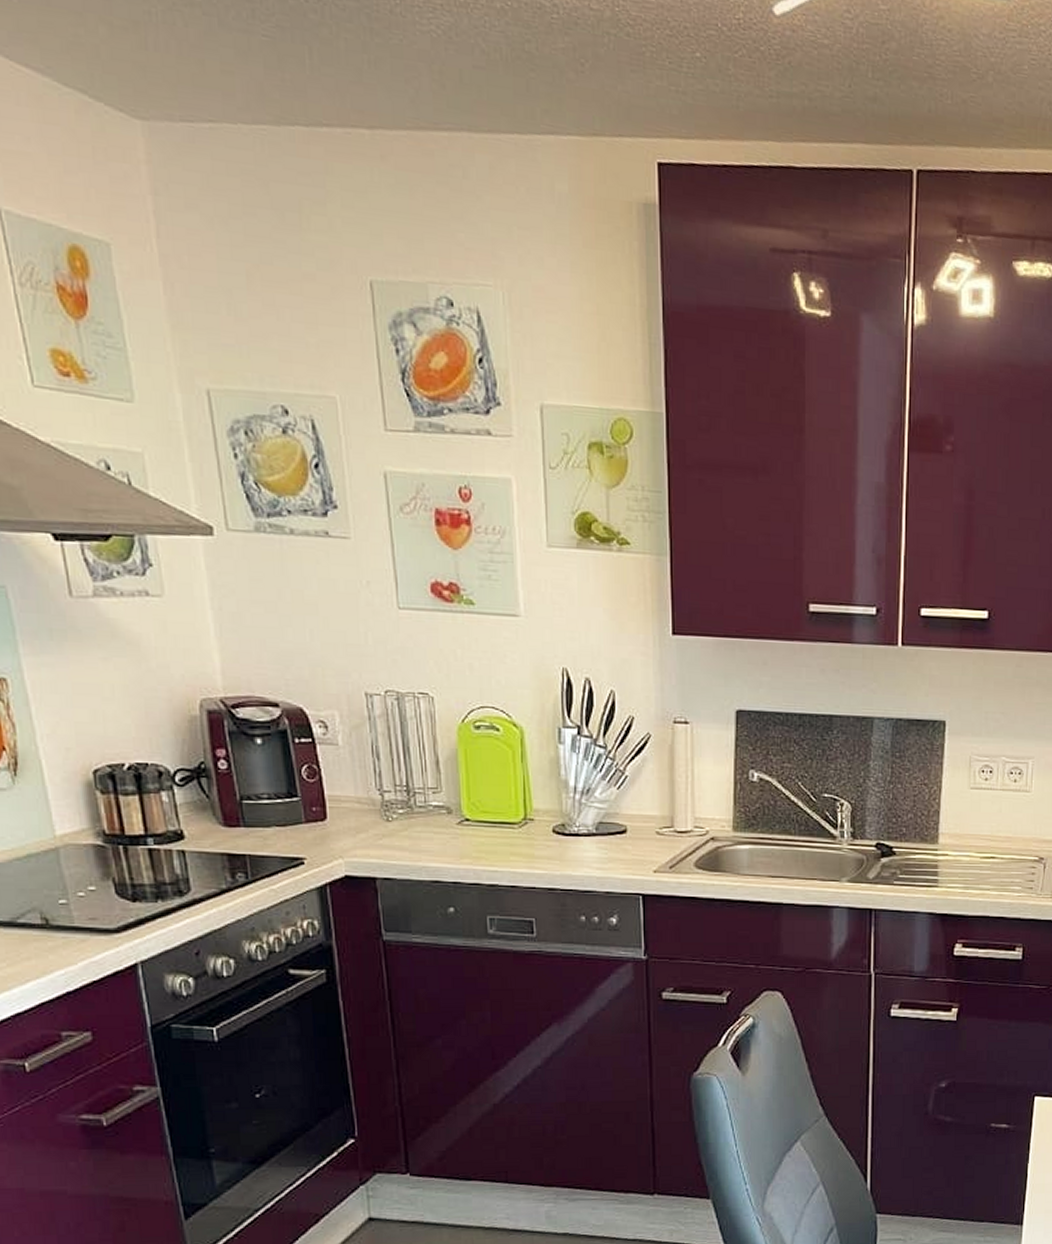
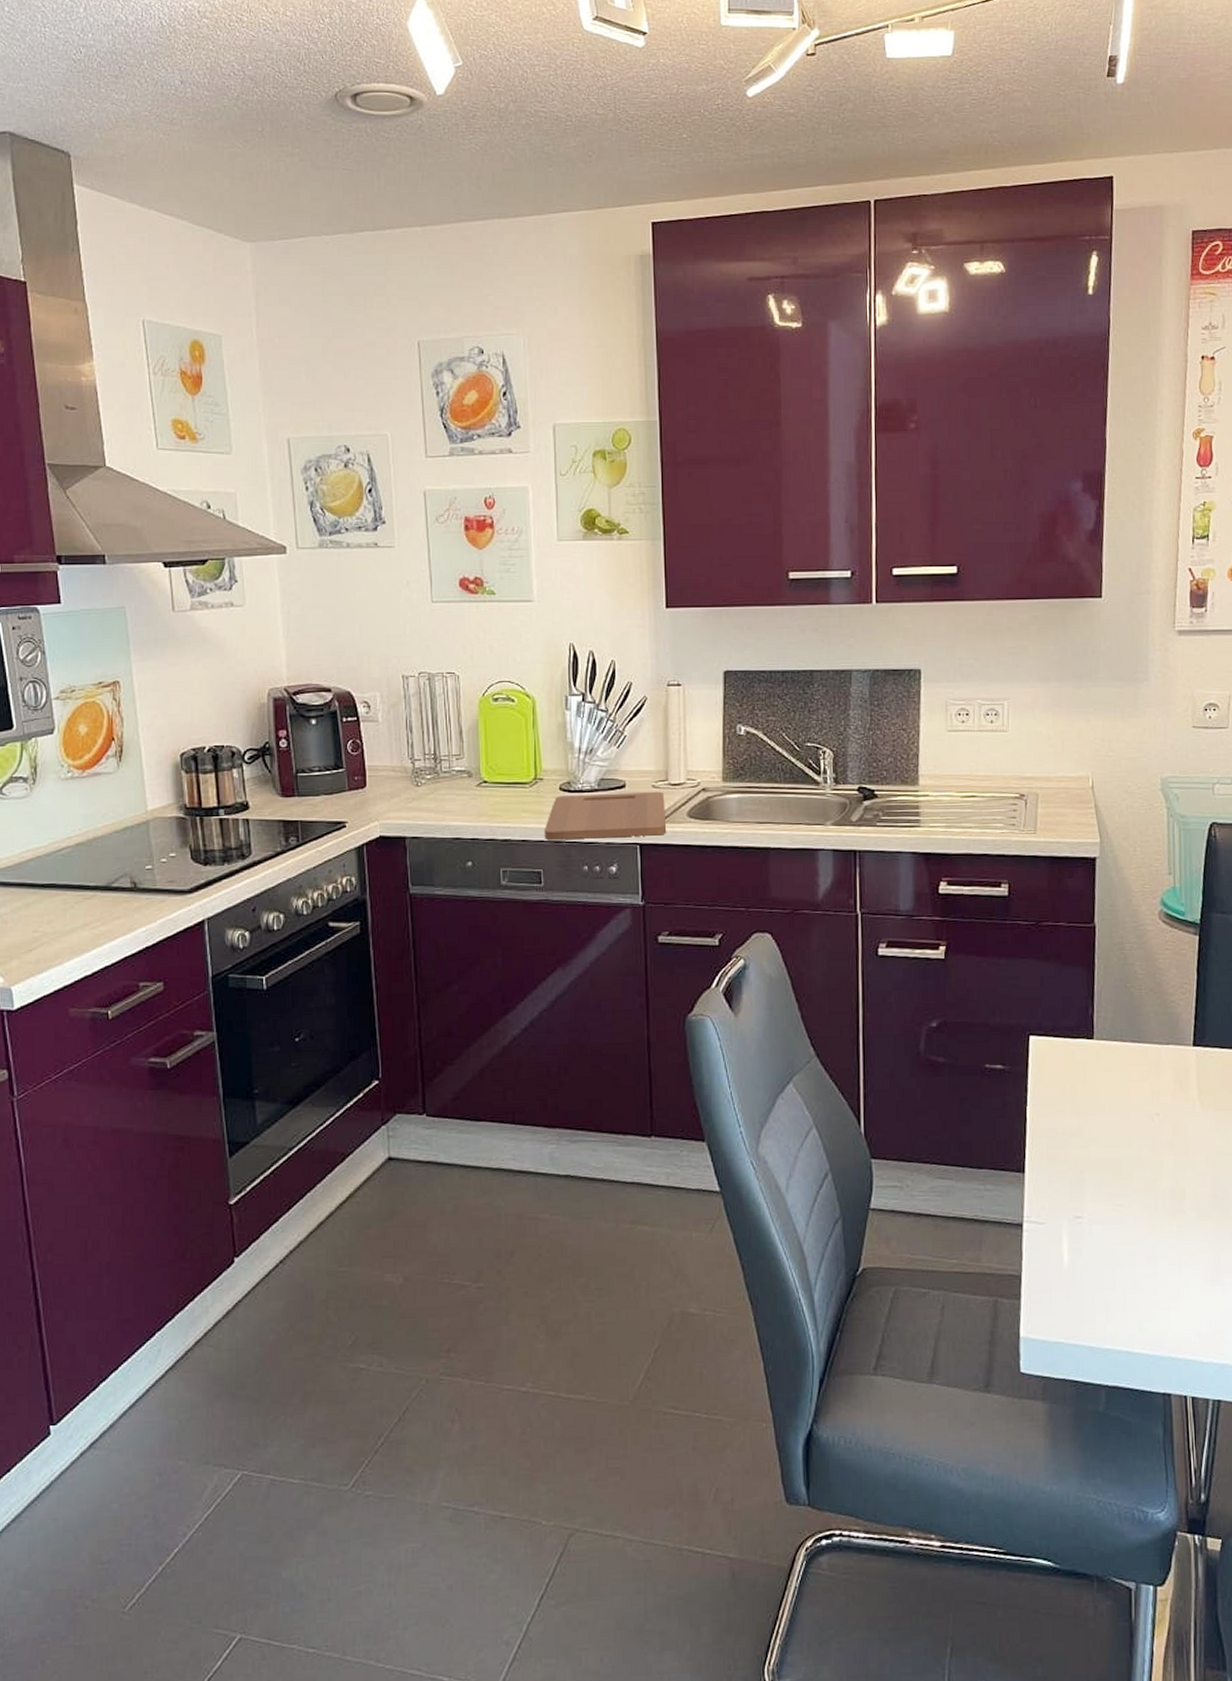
cutting board: none [535,838,672,888] -> present [544,791,667,841]

